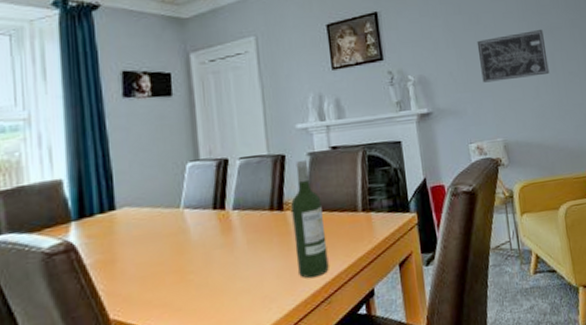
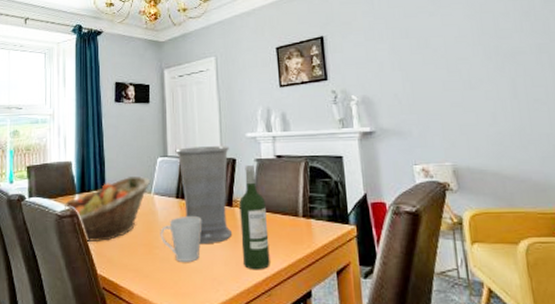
fruit basket: none [55,188,179,281] -> present [65,176,151,242]
mug: none [194,227,248,285] -> present [160,217,202,262]
vase: none [209,141,285,260] -> present [175,146,233,245]
wall art: present [477,30,550,83] -> none [424,54,510,106]

